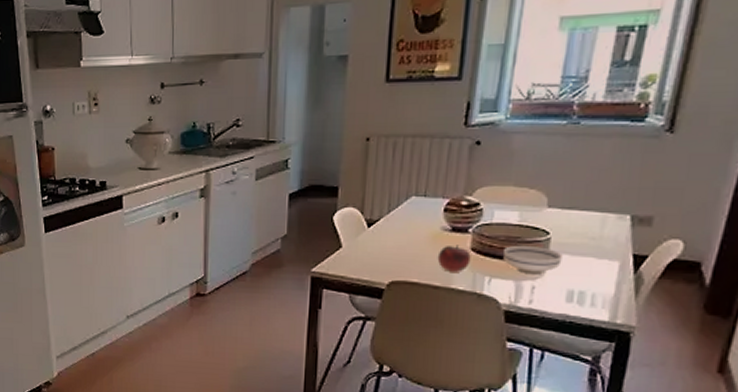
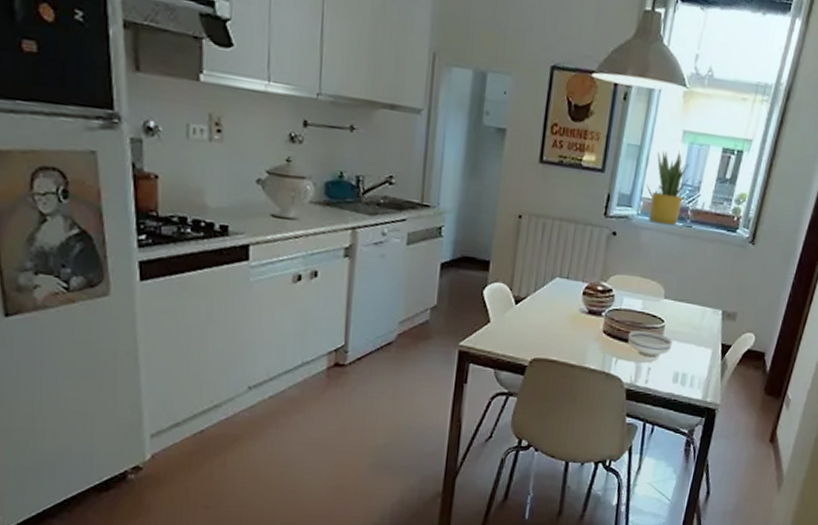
fruit: present [437,245,471,274] -> none [574,327,603,353]
planter: none [519,40,576,126] -> present [647,150,692,227]

